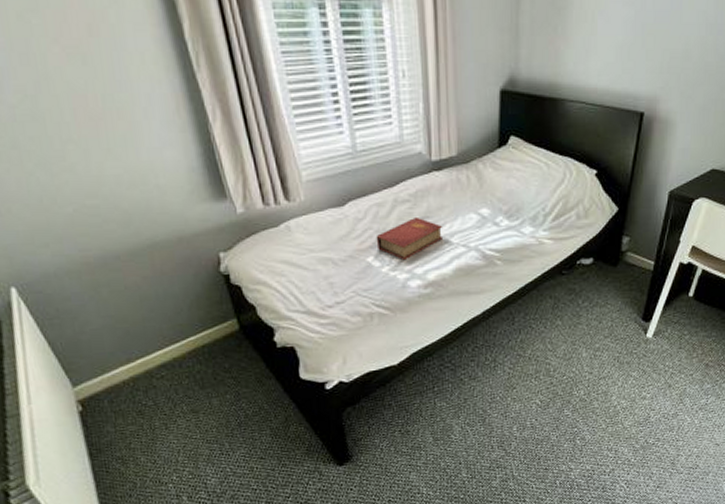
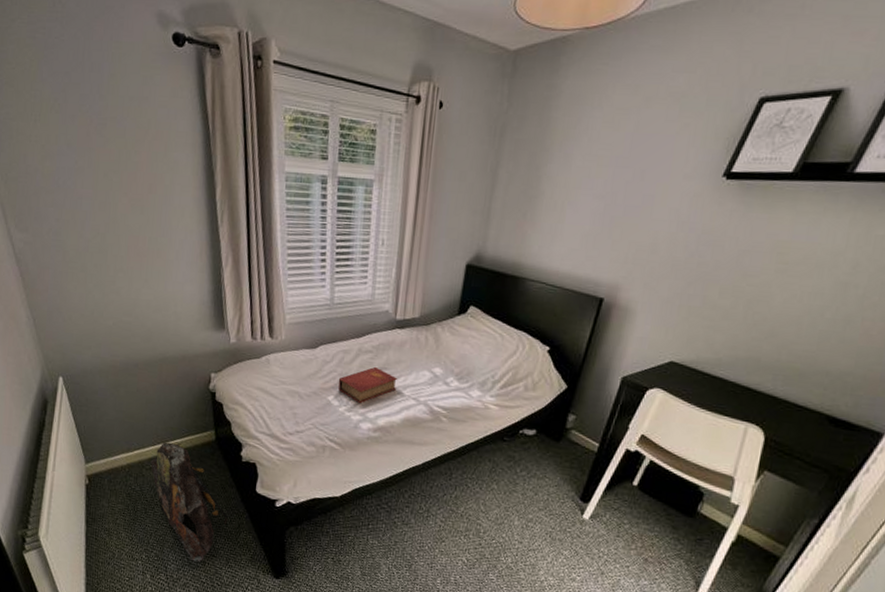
backpack: none [161,340,272,470] -> present [150,442,228,562]

